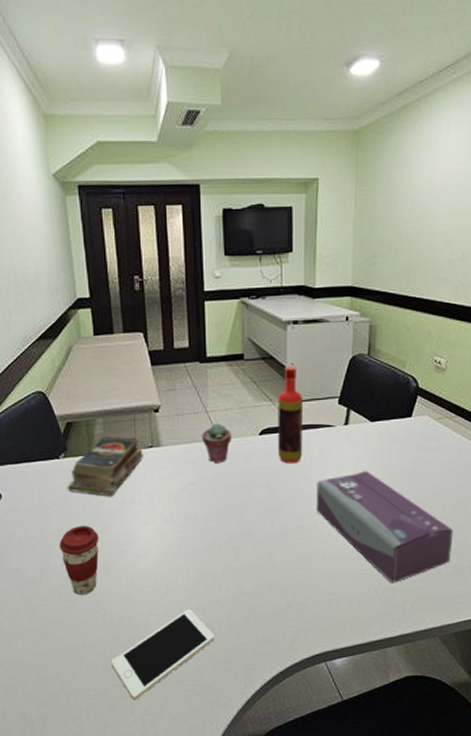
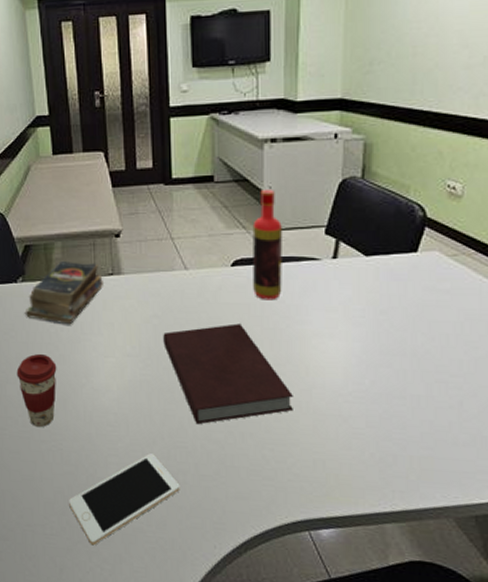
notebook: none [199,486,313,579] -> present [163,323,294,425]
potted succulent: present [201,423,232,463] -> none [166,251,200,296]
tissue box: present [317,470,453,583] -> none [299,312,472,448]

